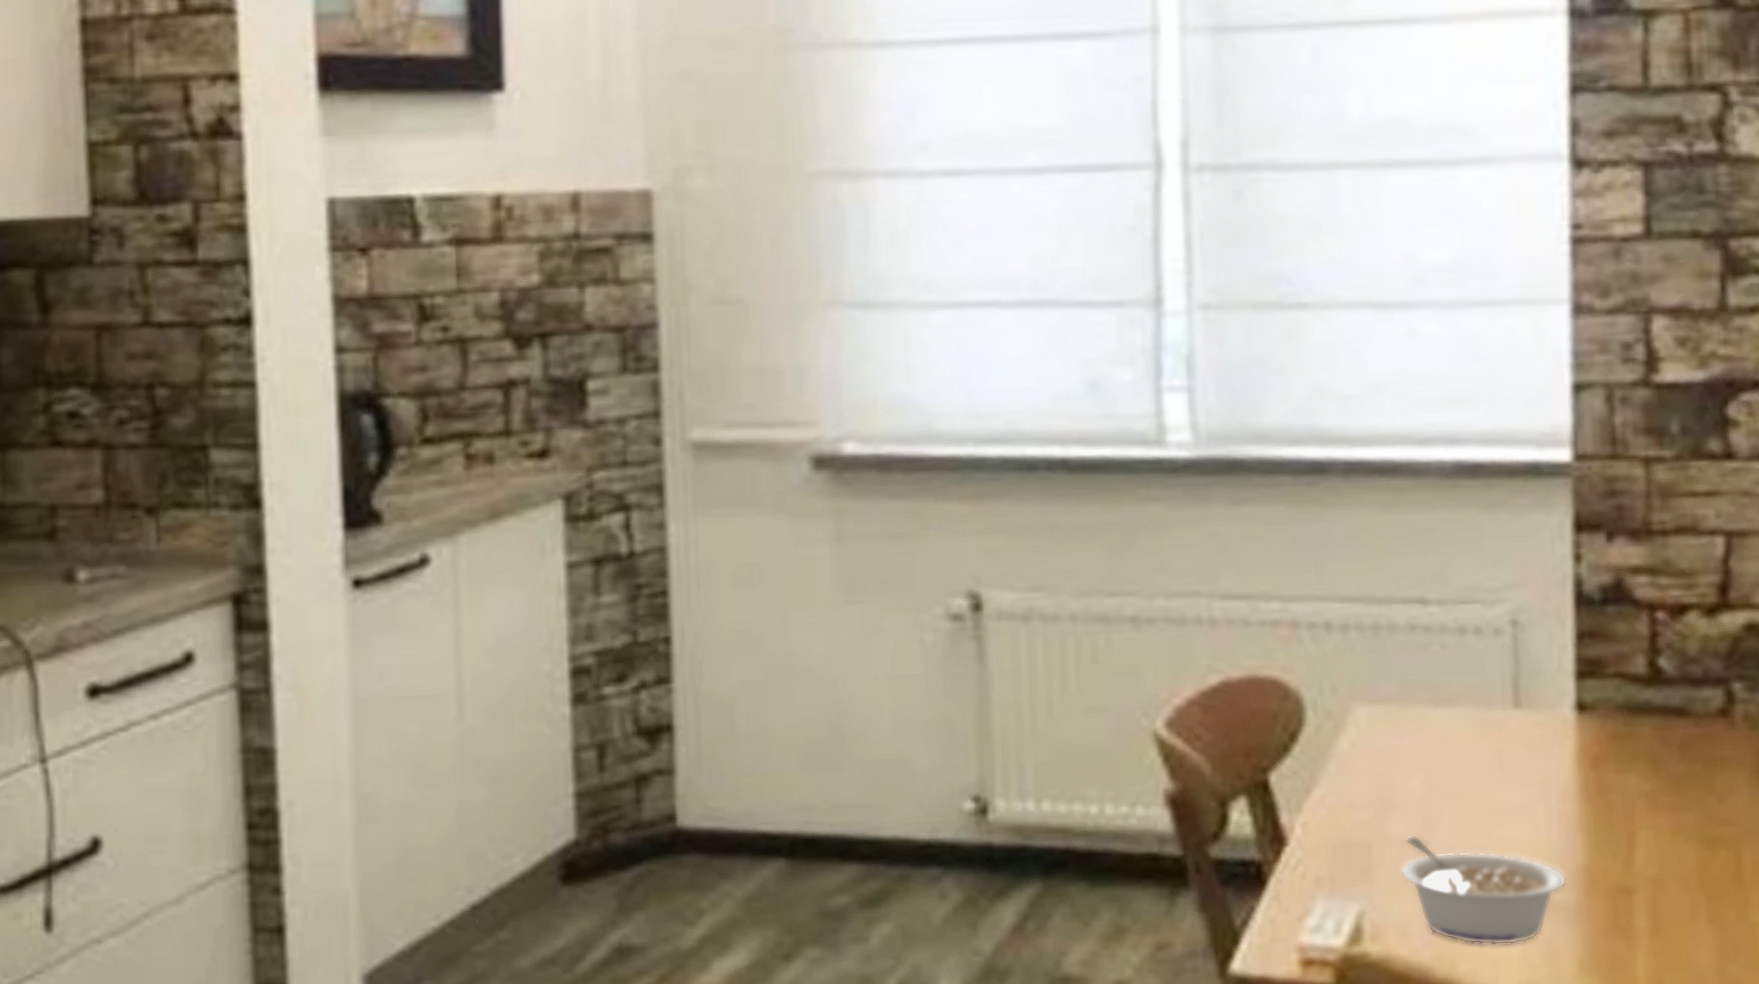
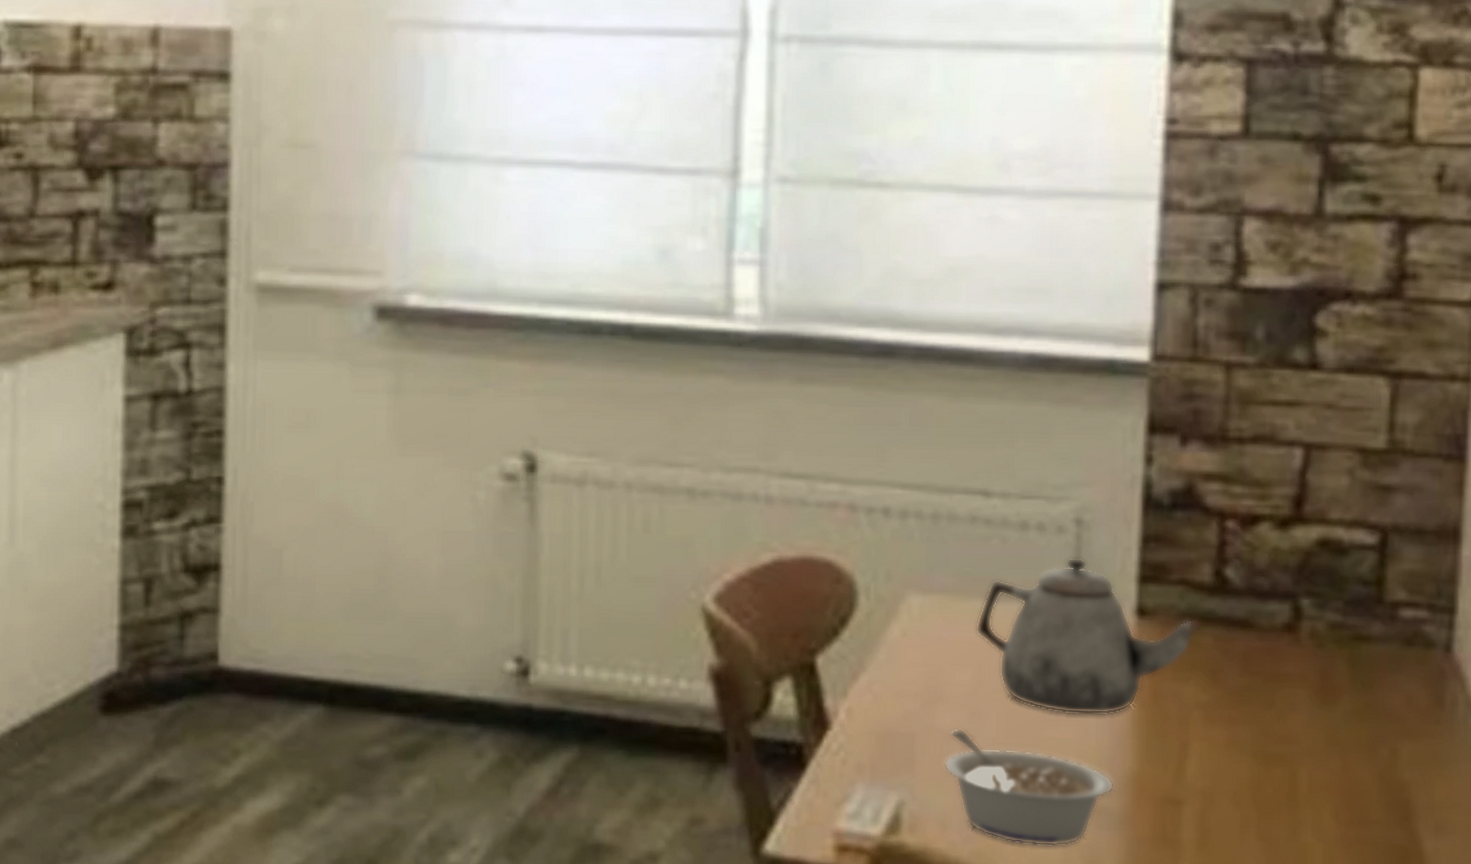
teapot: none [1422,658,1640,813] -> present [976,558,1202,715]

